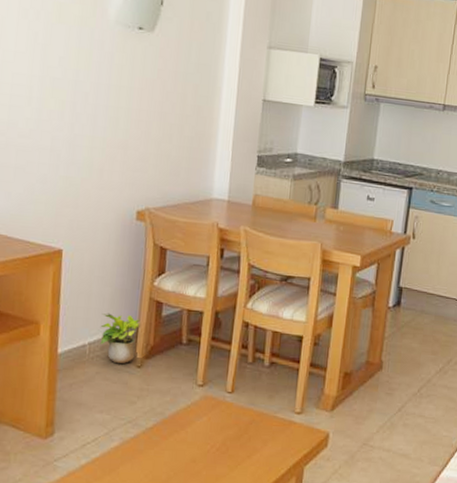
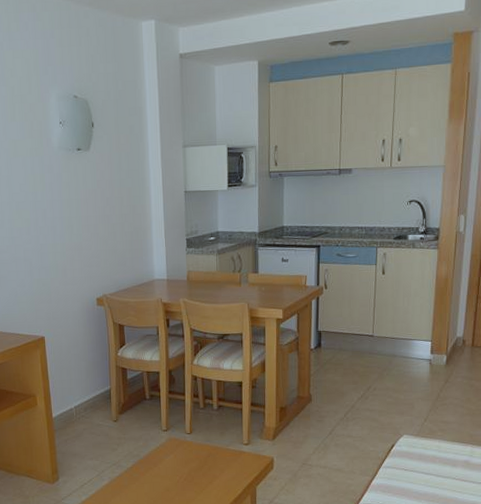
potted plant: present [100,313,141,364] -> none [81,381,112,421]

